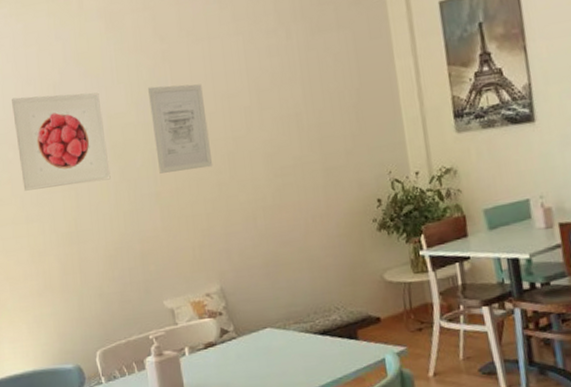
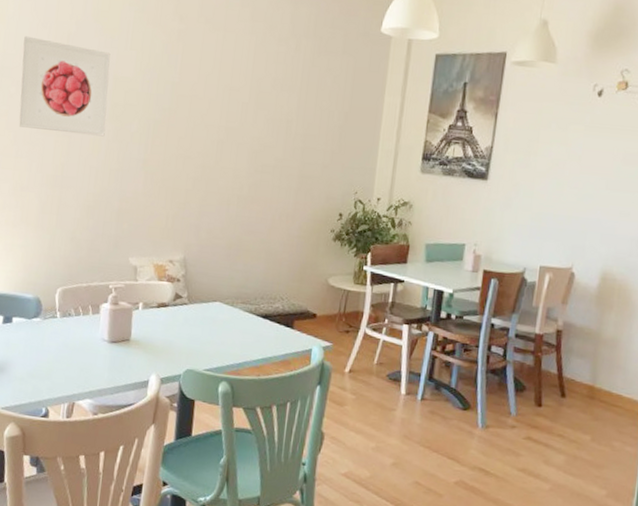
wall art: present [148,84,213,174] -> none [151,61,209,149]

